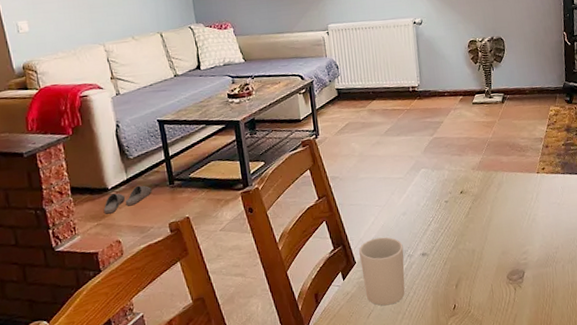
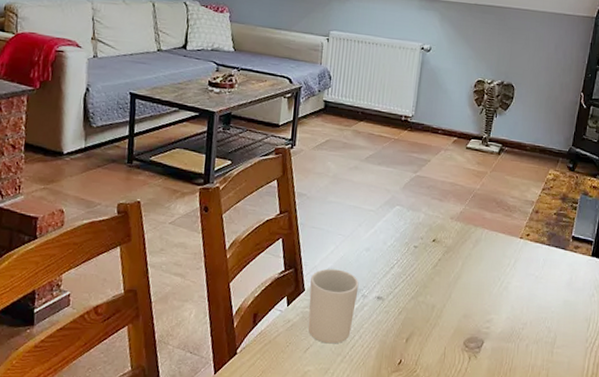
slippers: present [104,185,151,214] -> none [54,157,108,180]

